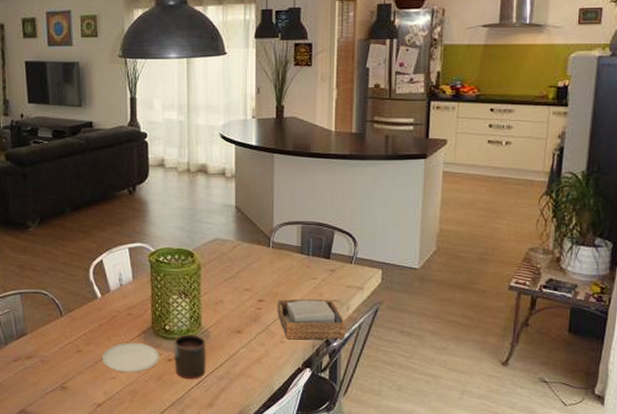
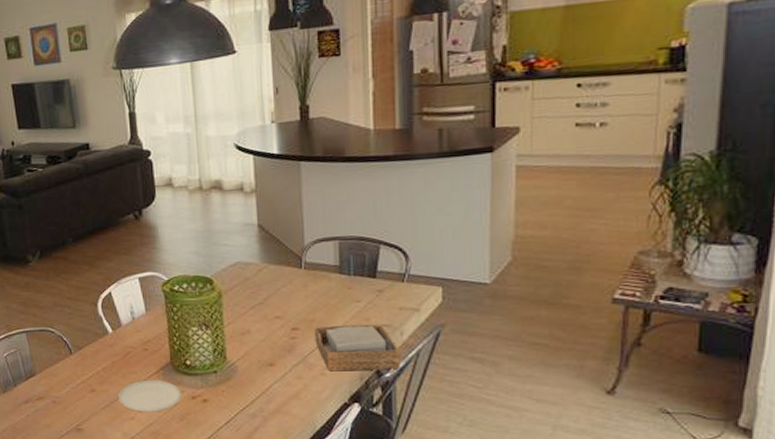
mug: present [174,335,206,379] -> none [197,369,235,417]

